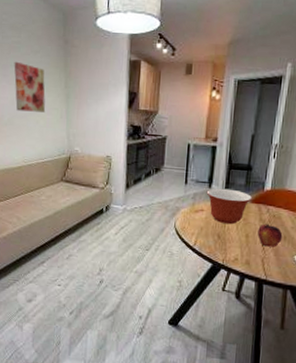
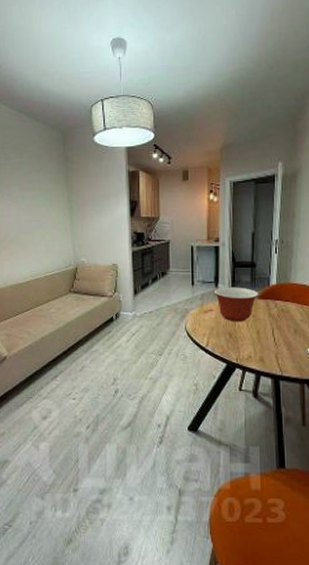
wall art: present [14,61,46,113] -> none [17,180,50,227]
fruit: present [257,224,283,247] -> none [268,318,293,342]

